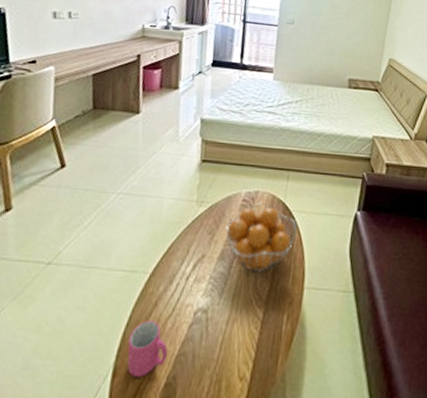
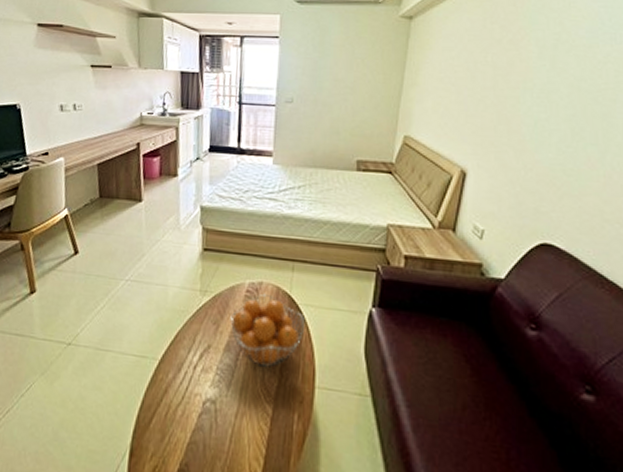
mug: present [127,319,169,377] -> none [142,405,180,460]

